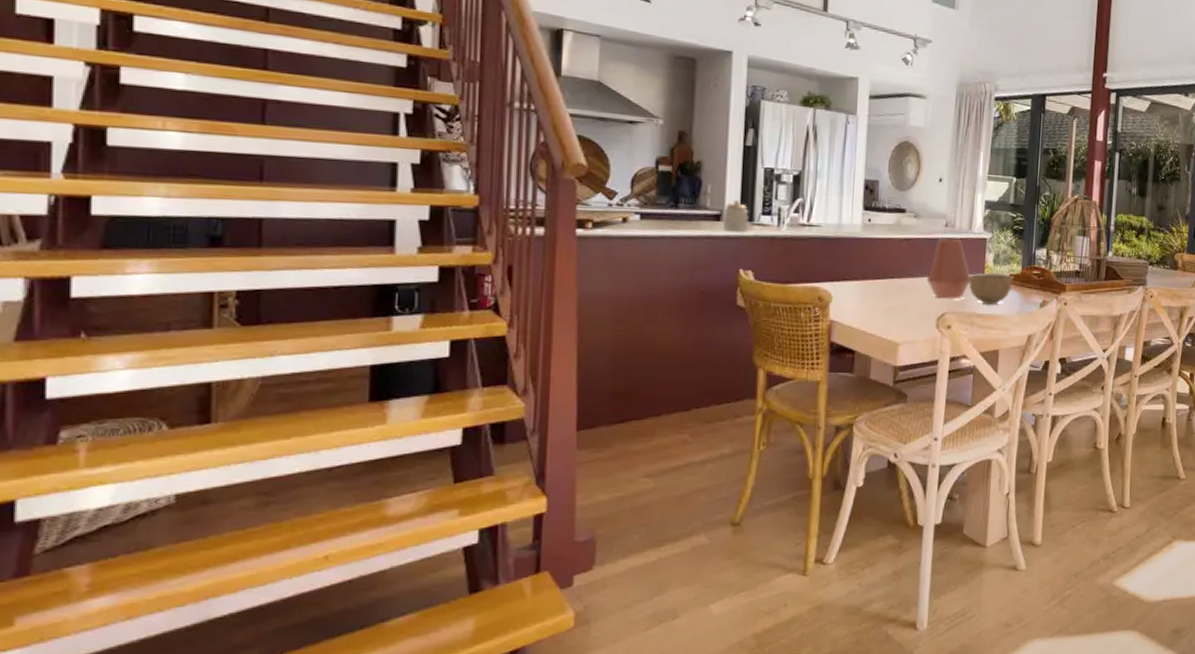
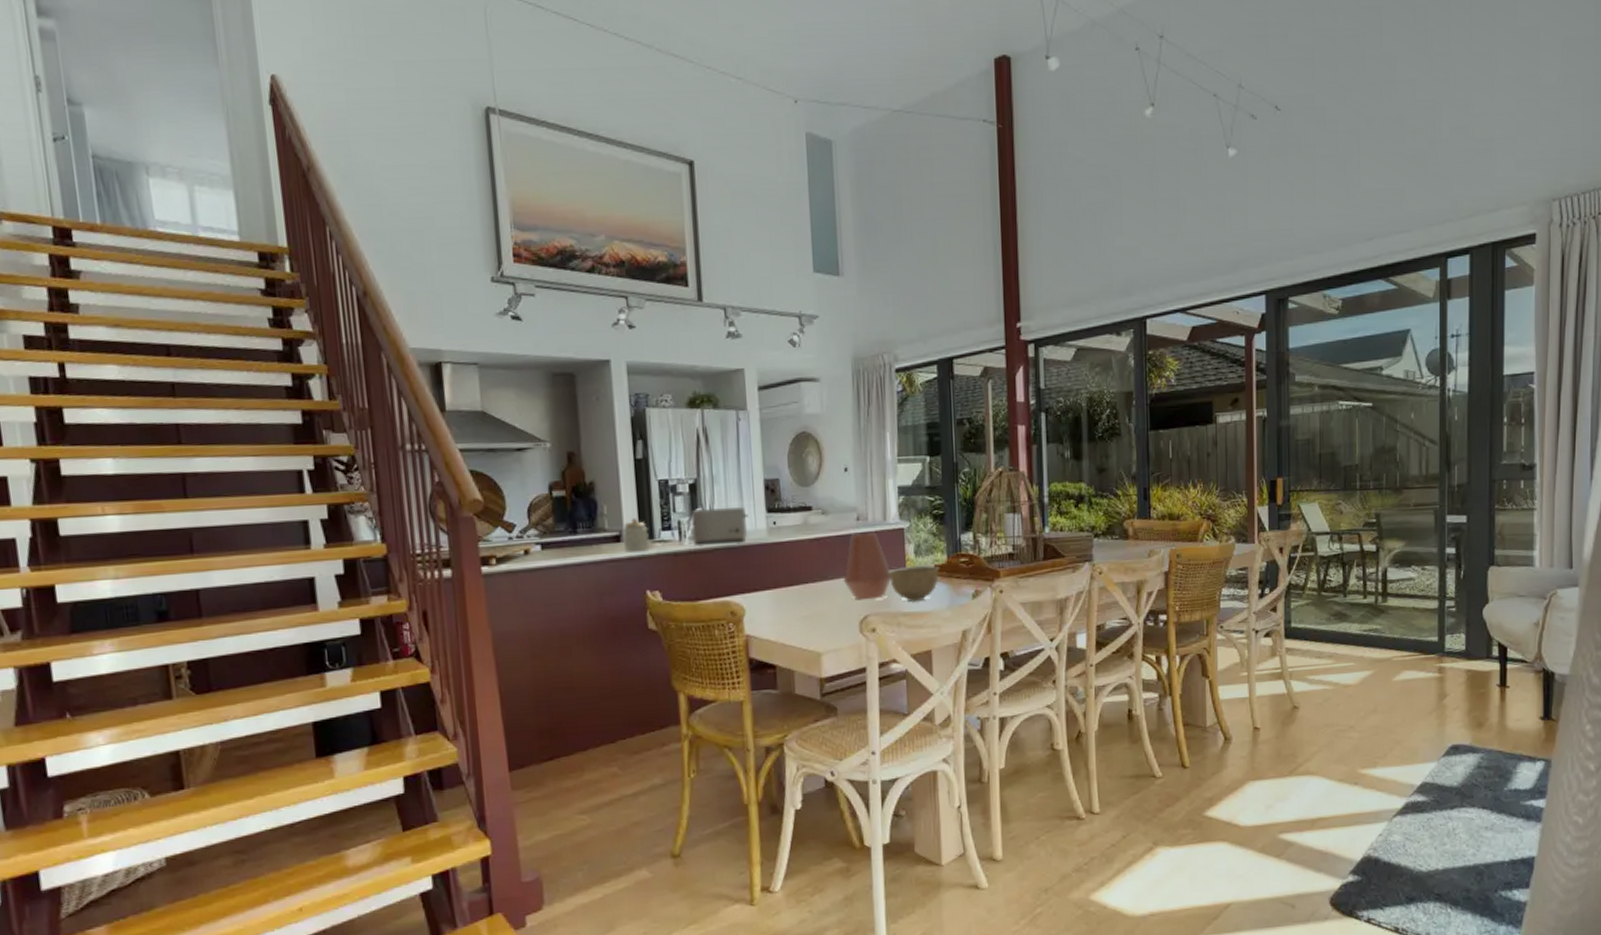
toaster: none [790,198,846,236] -> present [690,507,749,547]

